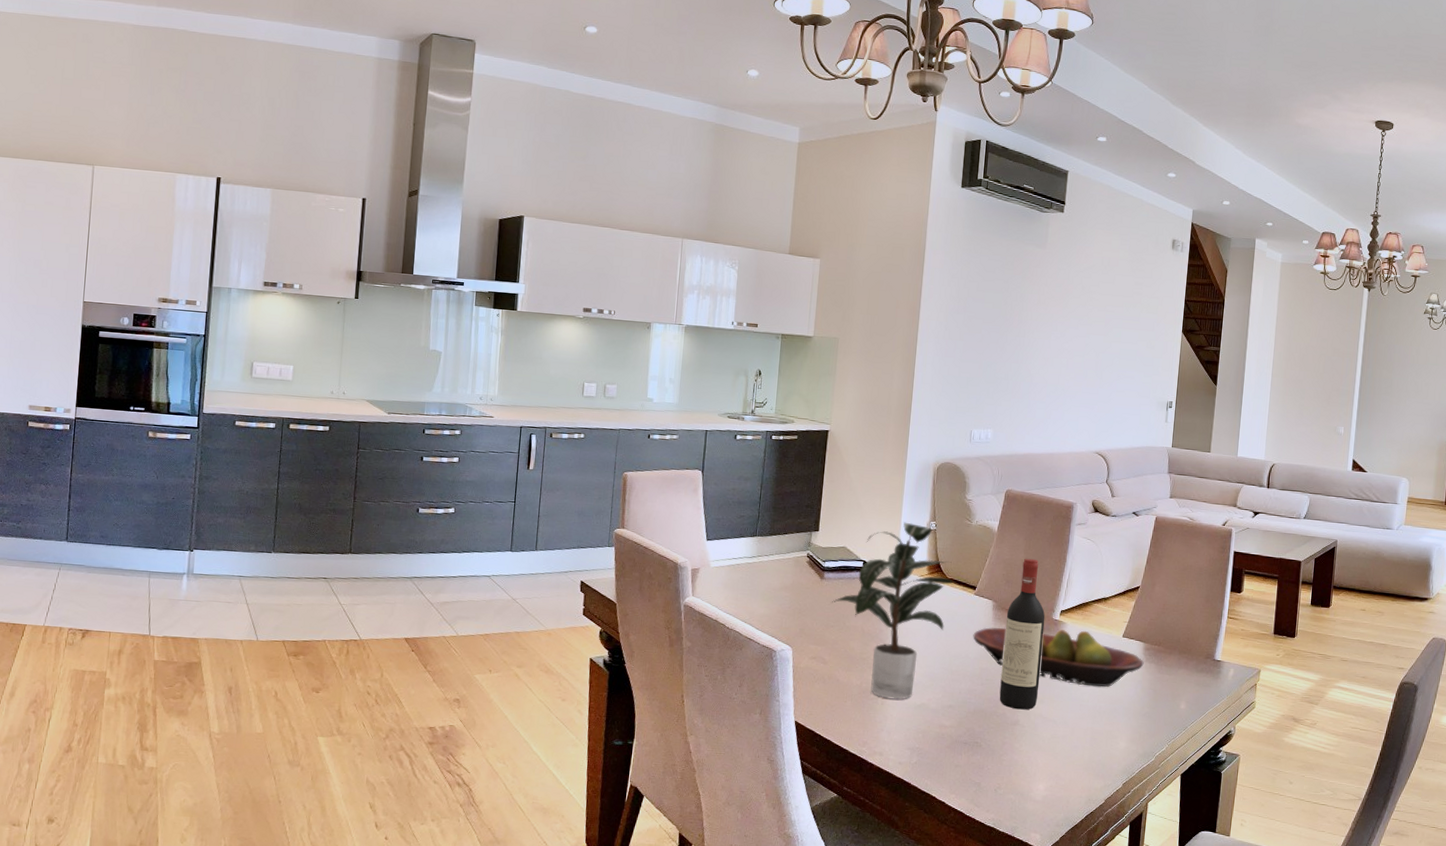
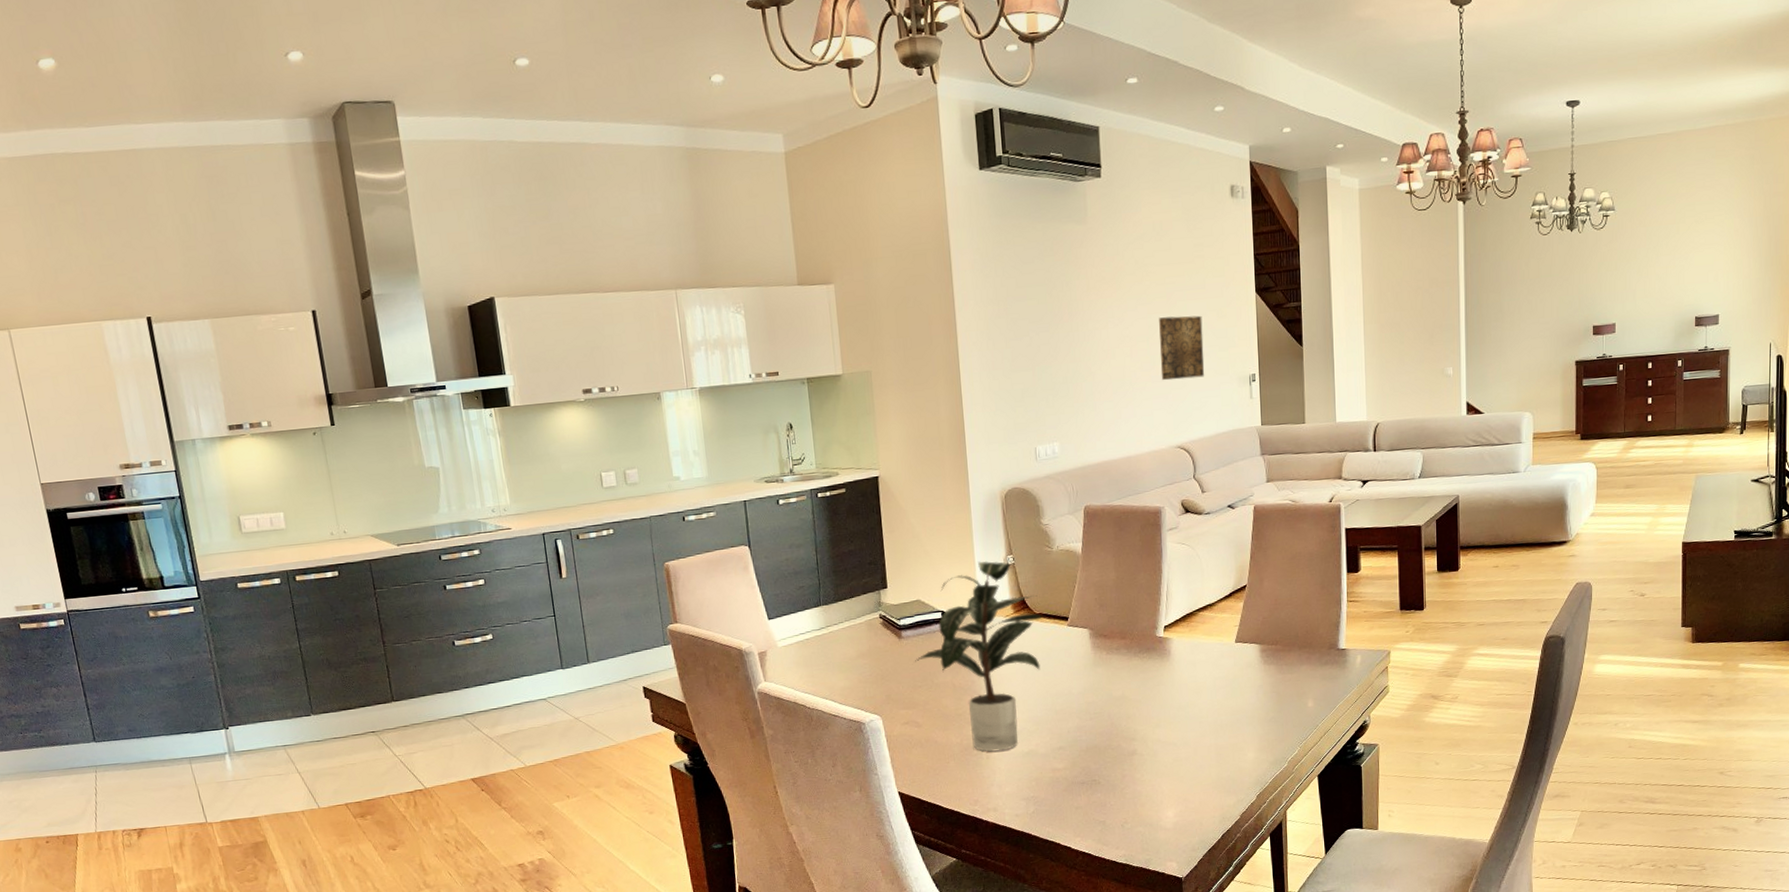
fruit bowl: present [973,627,1144,687] -> none [1073,643,1262,702]
wine bottle: present [999,558,1045,710] -> none [1105,575,1153,739]
wall art: none [1090,339,1133,396] -> present [1159,315,1205,381]

